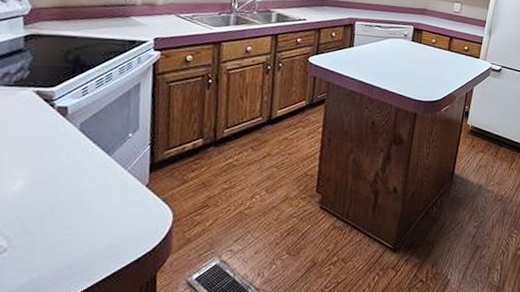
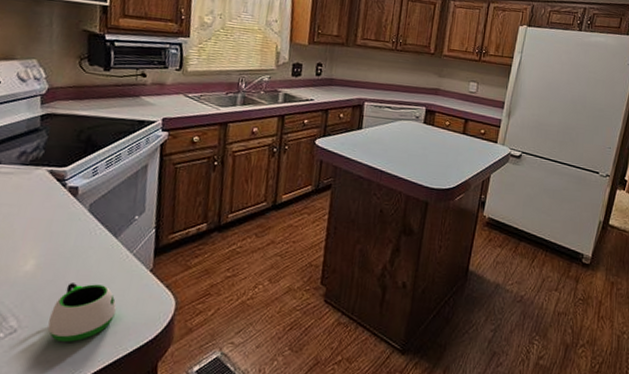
mug: none [40,201,112,258] -> present [47,283,117,342]

